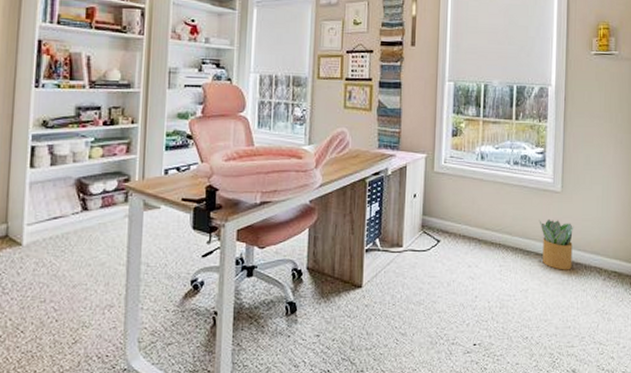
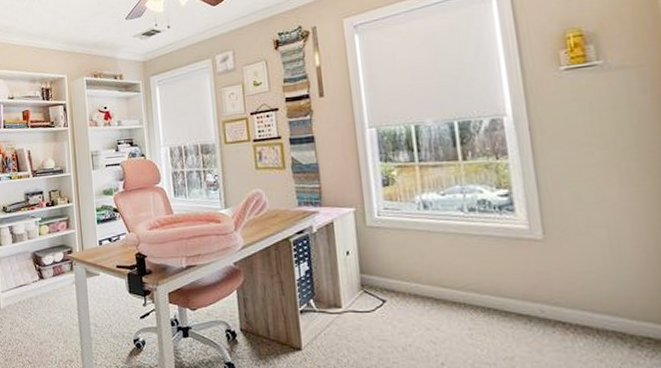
potted plant: present [539,219,574,270] -> none [515,272,577,335]

